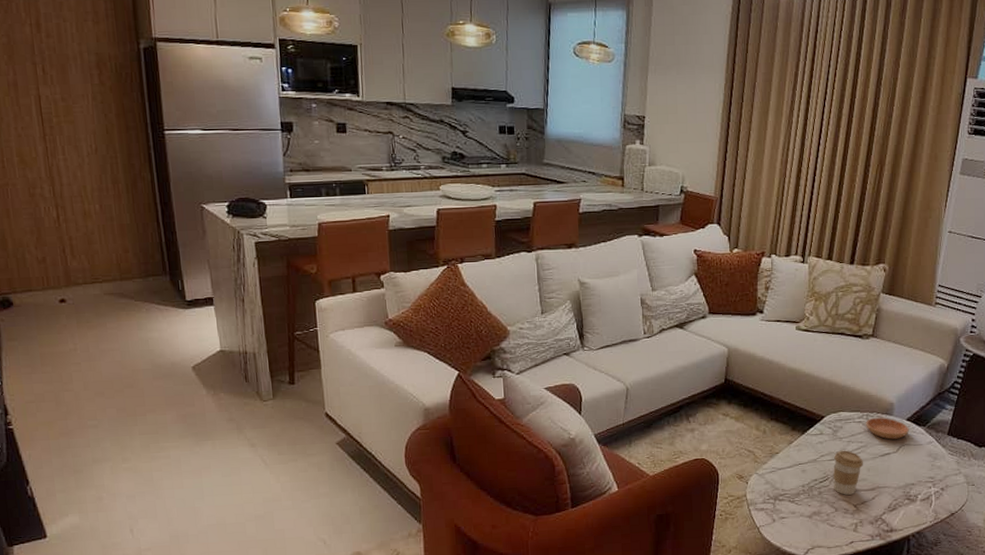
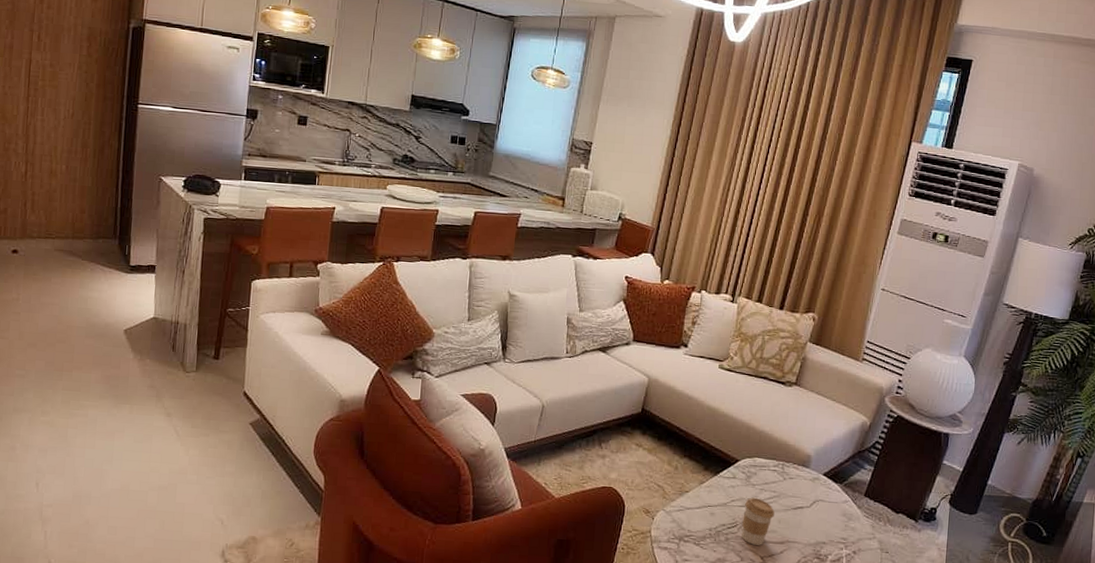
saucer: present [866,417,909,440] -> none [781,468,825,494]

